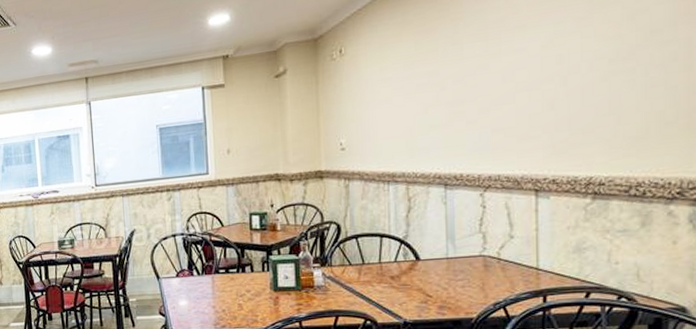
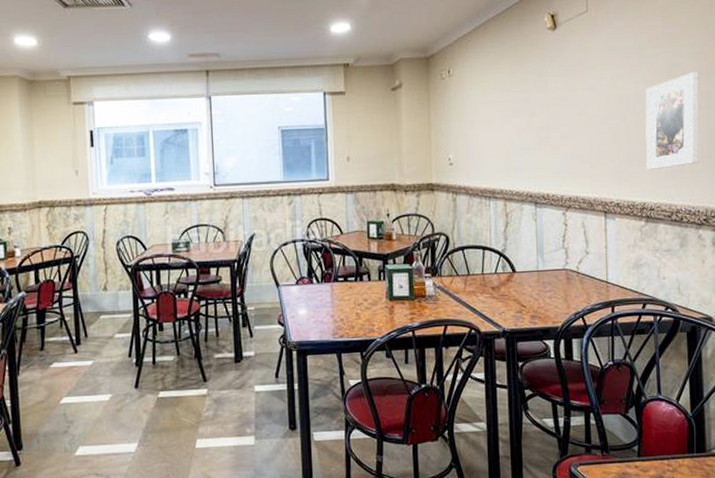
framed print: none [593,15,675,139] -> present [645,71,699,170]

